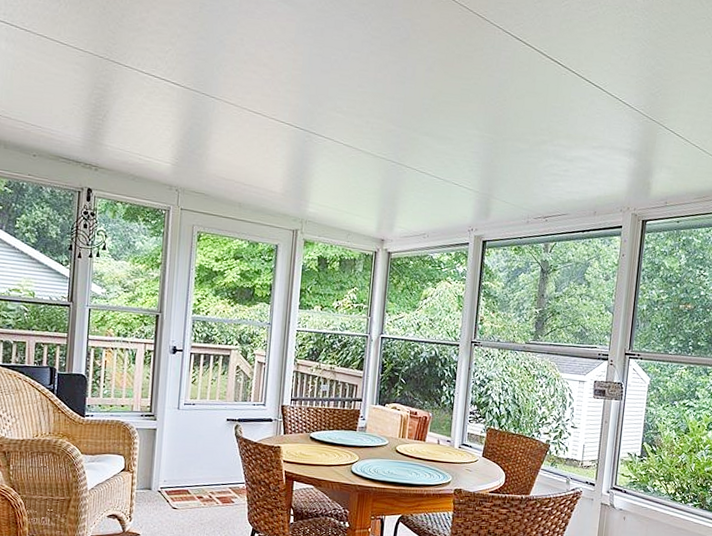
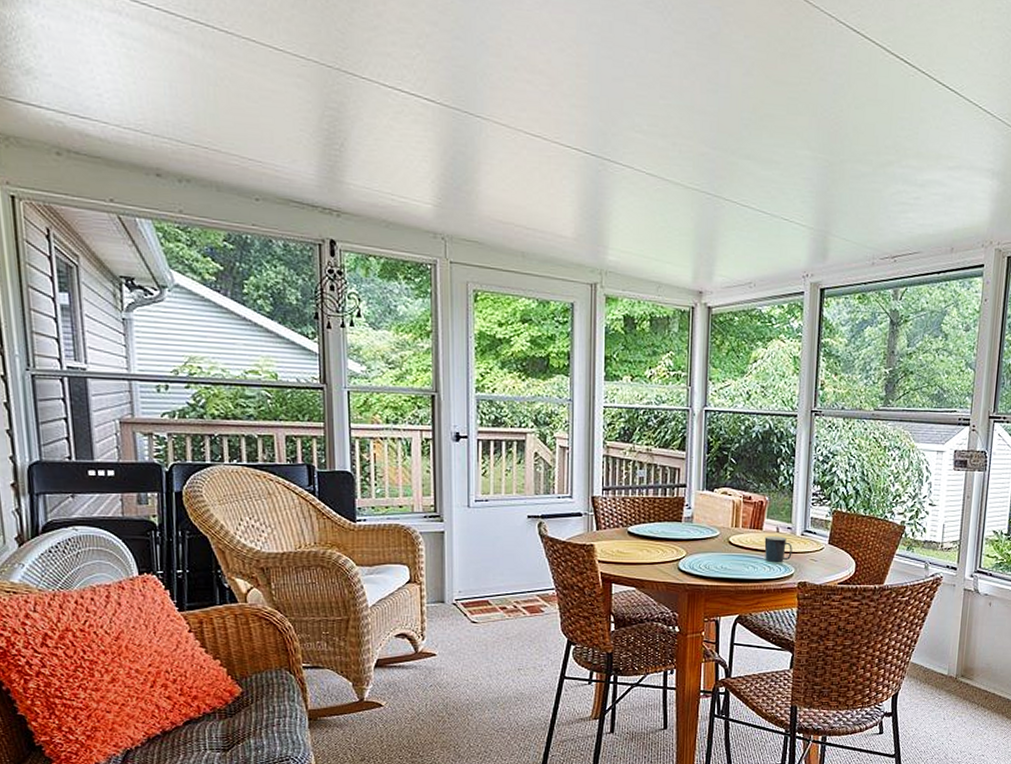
mug: none [426,447,451,473] -> present [764,536,793,565]

